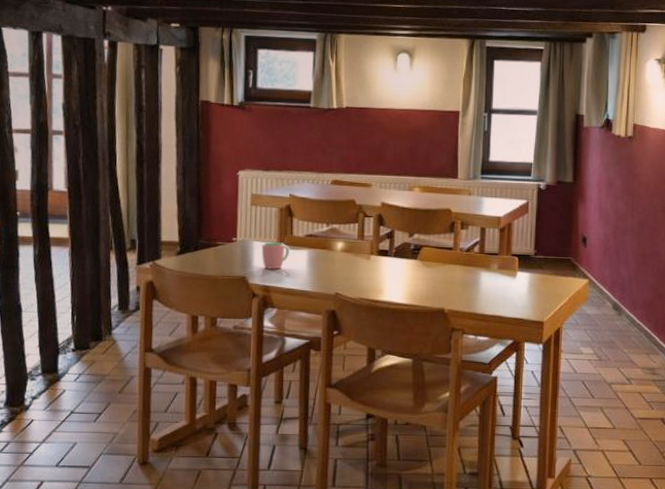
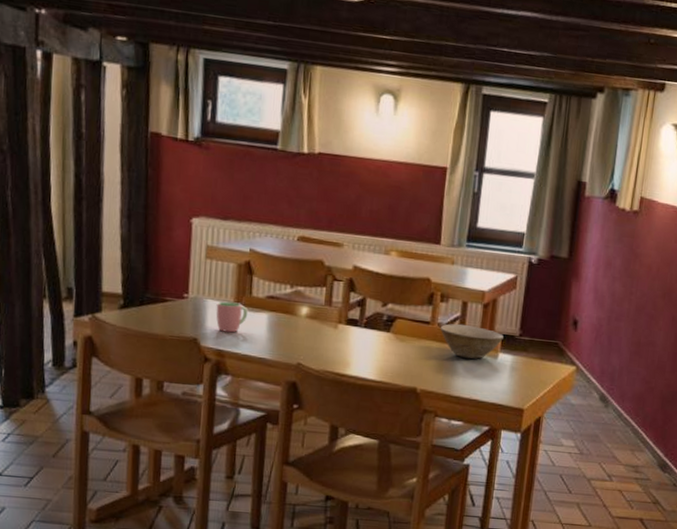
bowl: none [462,247,520,279] -> present [440,323,504,359]

